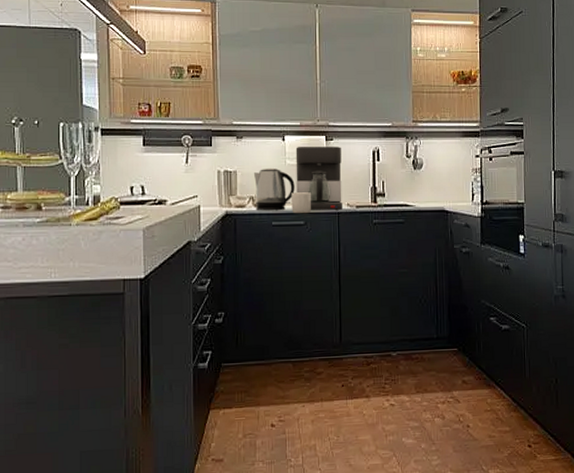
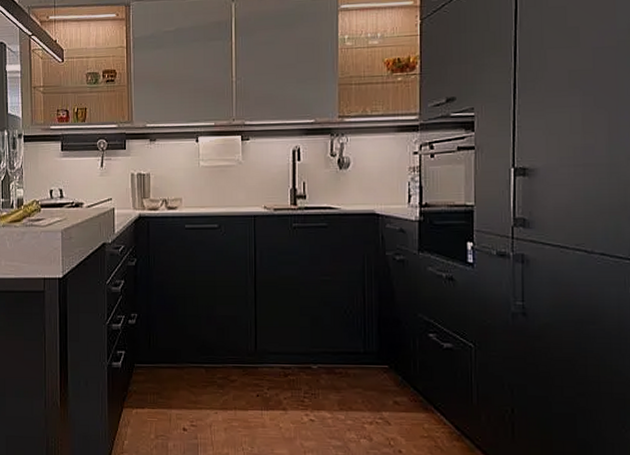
kettle: present [253,167,295,211] -> none [166,170,209,214]
mug: present [291,192,312,214] -> none [205,194,227,217]
coffee maker: present [295,147,342,211] -> none [209,146,259,214]

